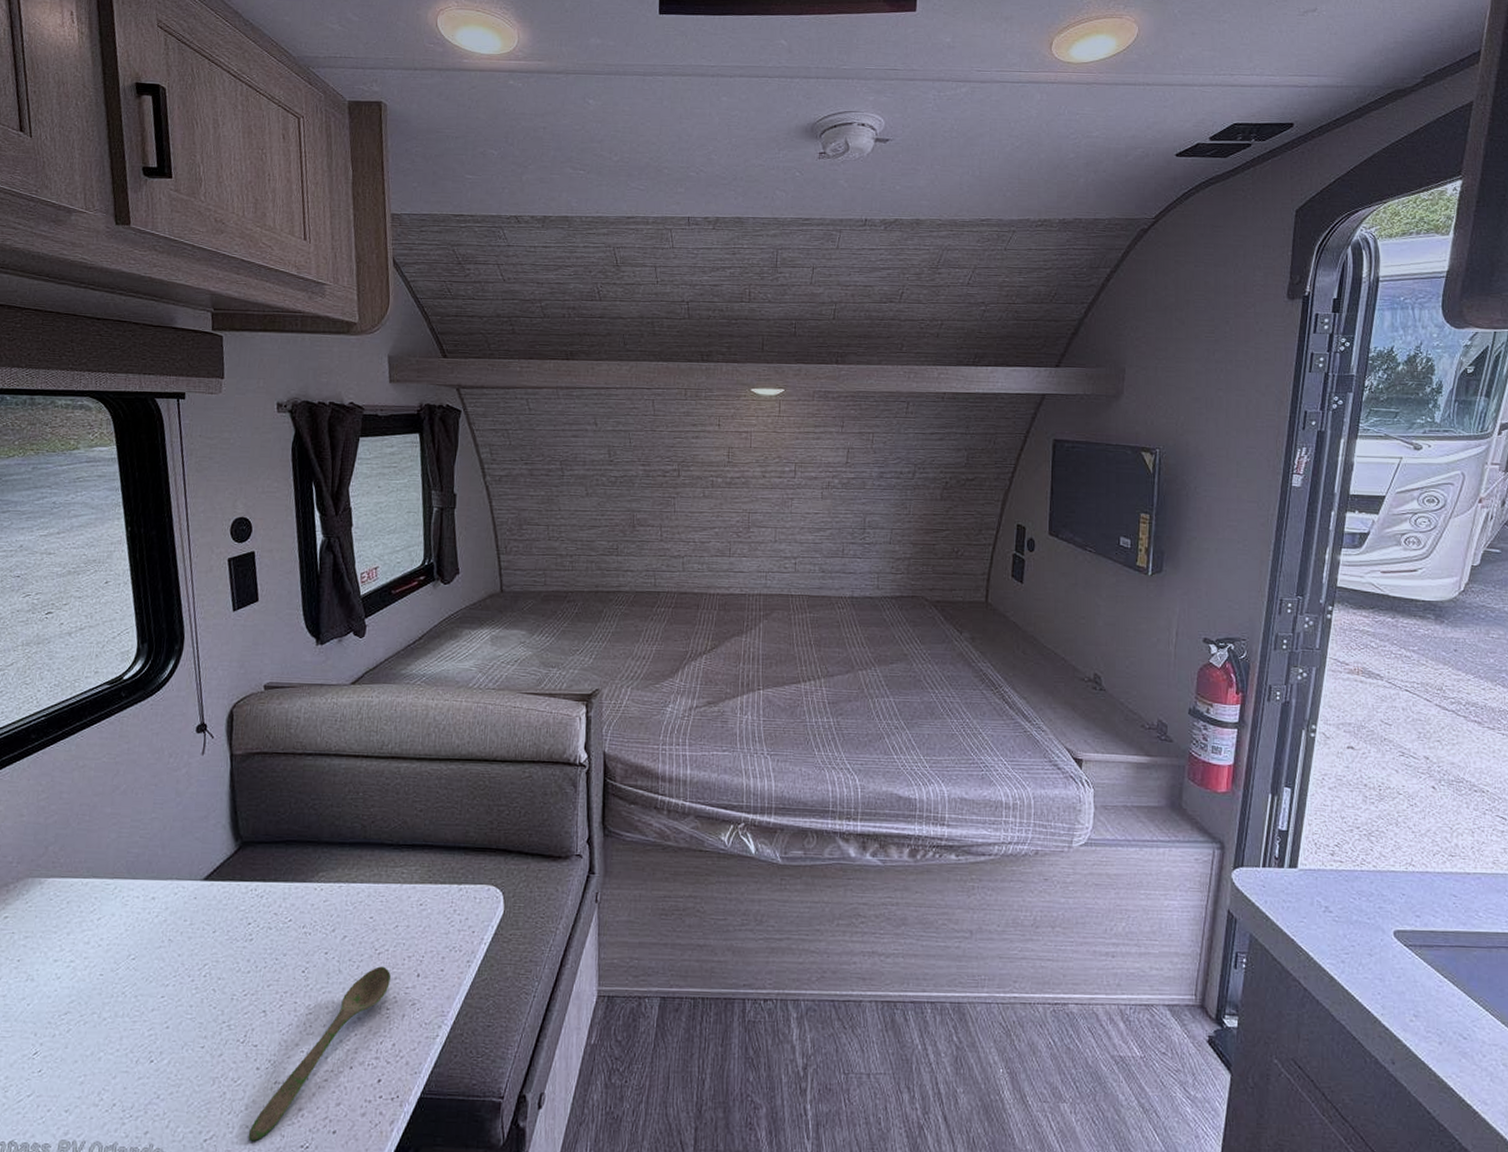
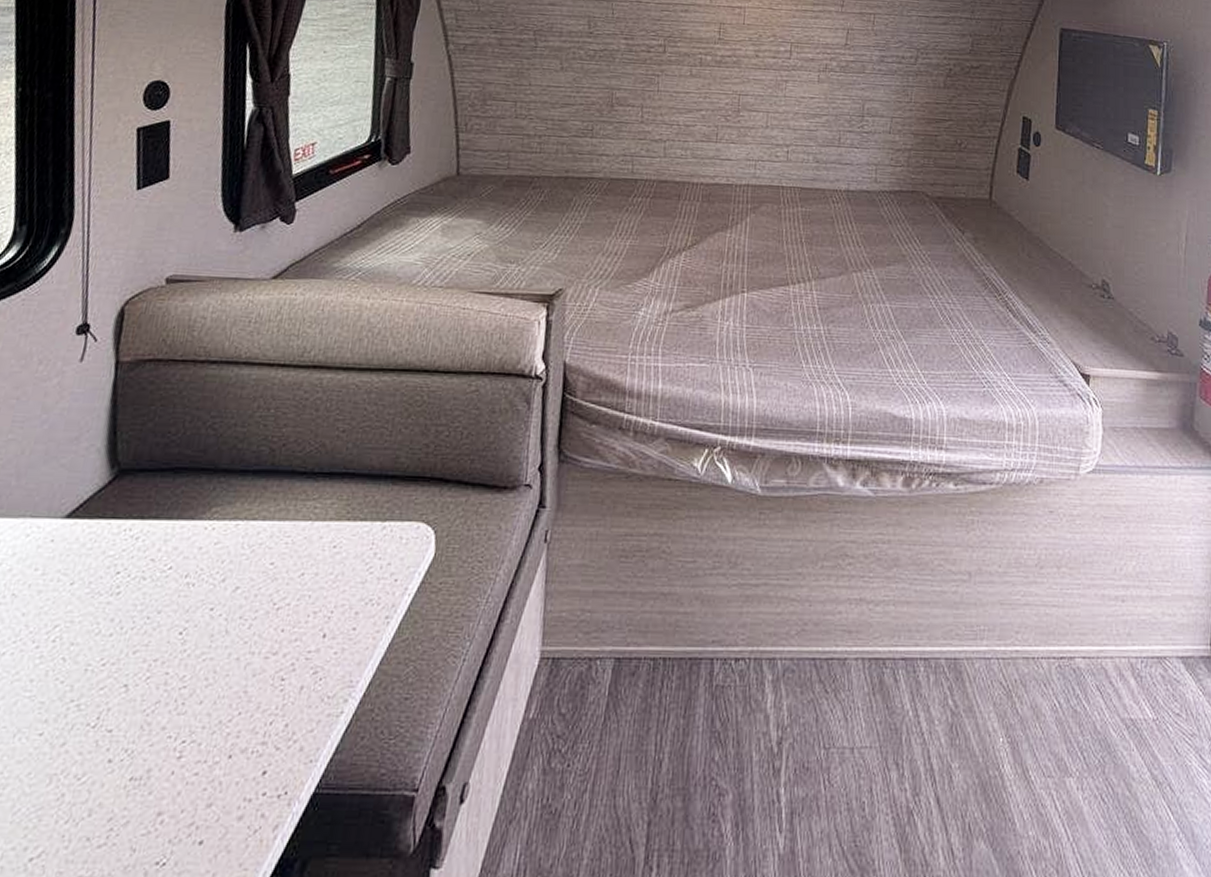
spoon: present [248,966,391,1142] -> none [88,625,291,860]

